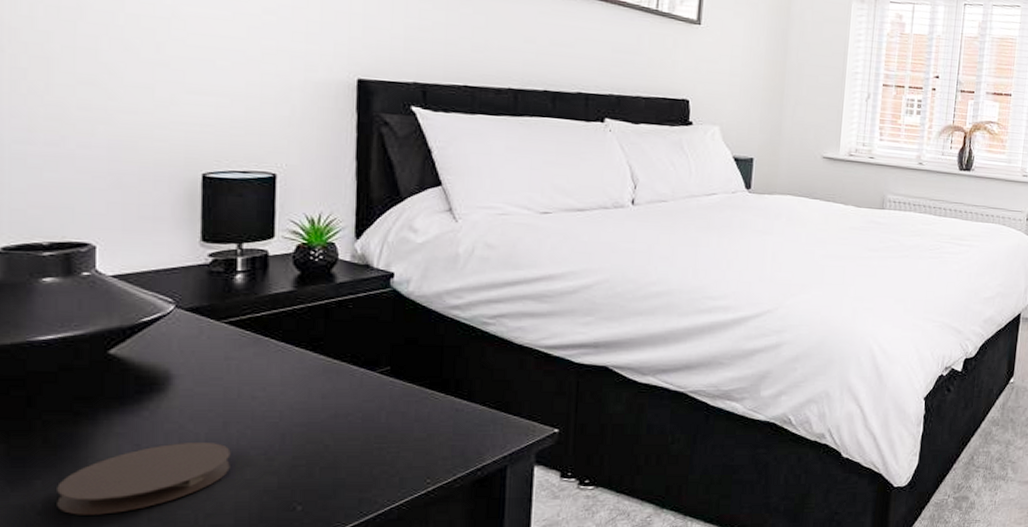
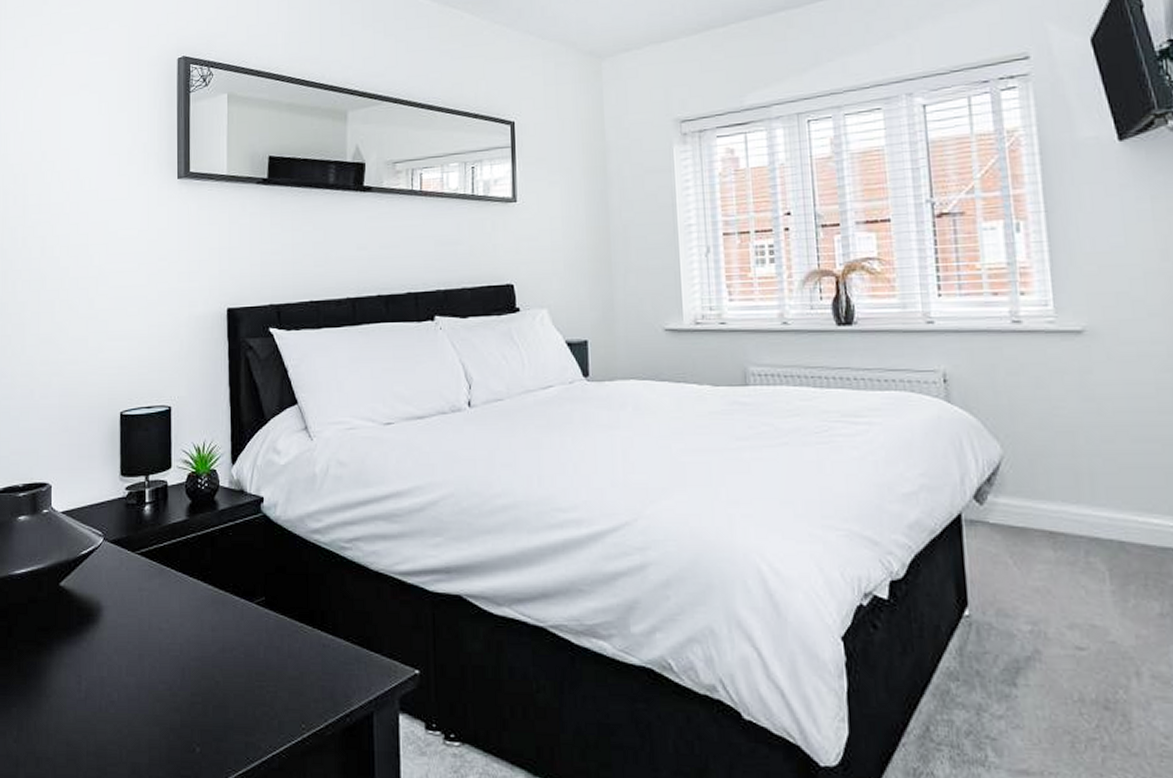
coaster: present [57,443,231,515] -> none [26,675,145,746]

